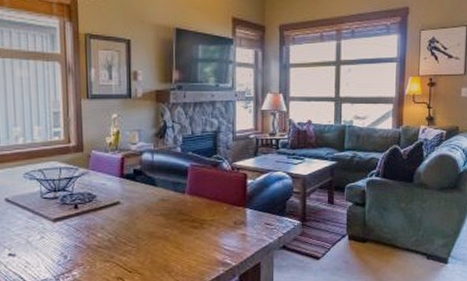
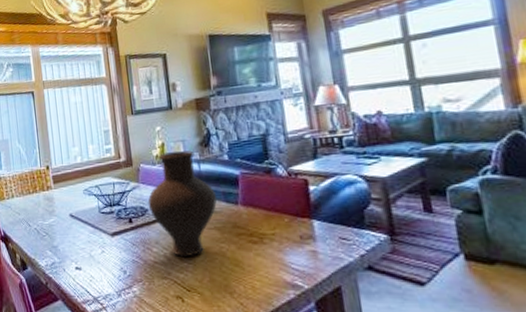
vase: none [96,141,165,241] -> present [147,150,217,256]

